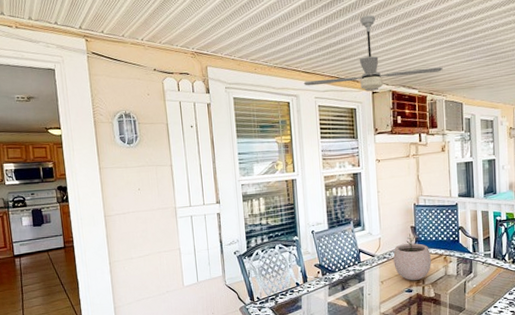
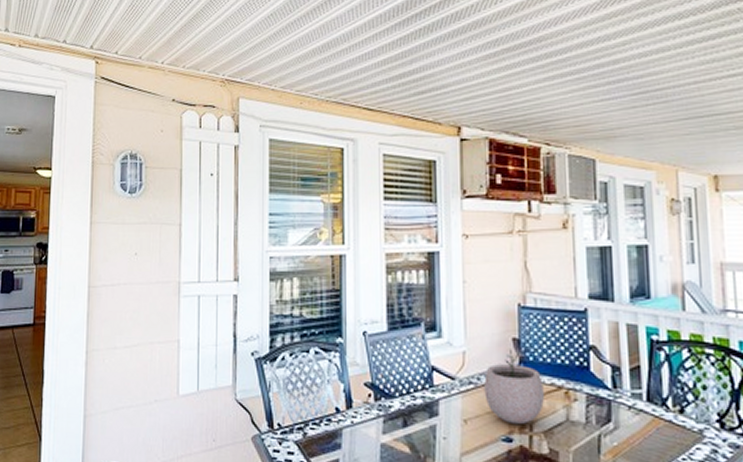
ceiling fan: present [303,14,443,91] -> none [364,35,566,138]

